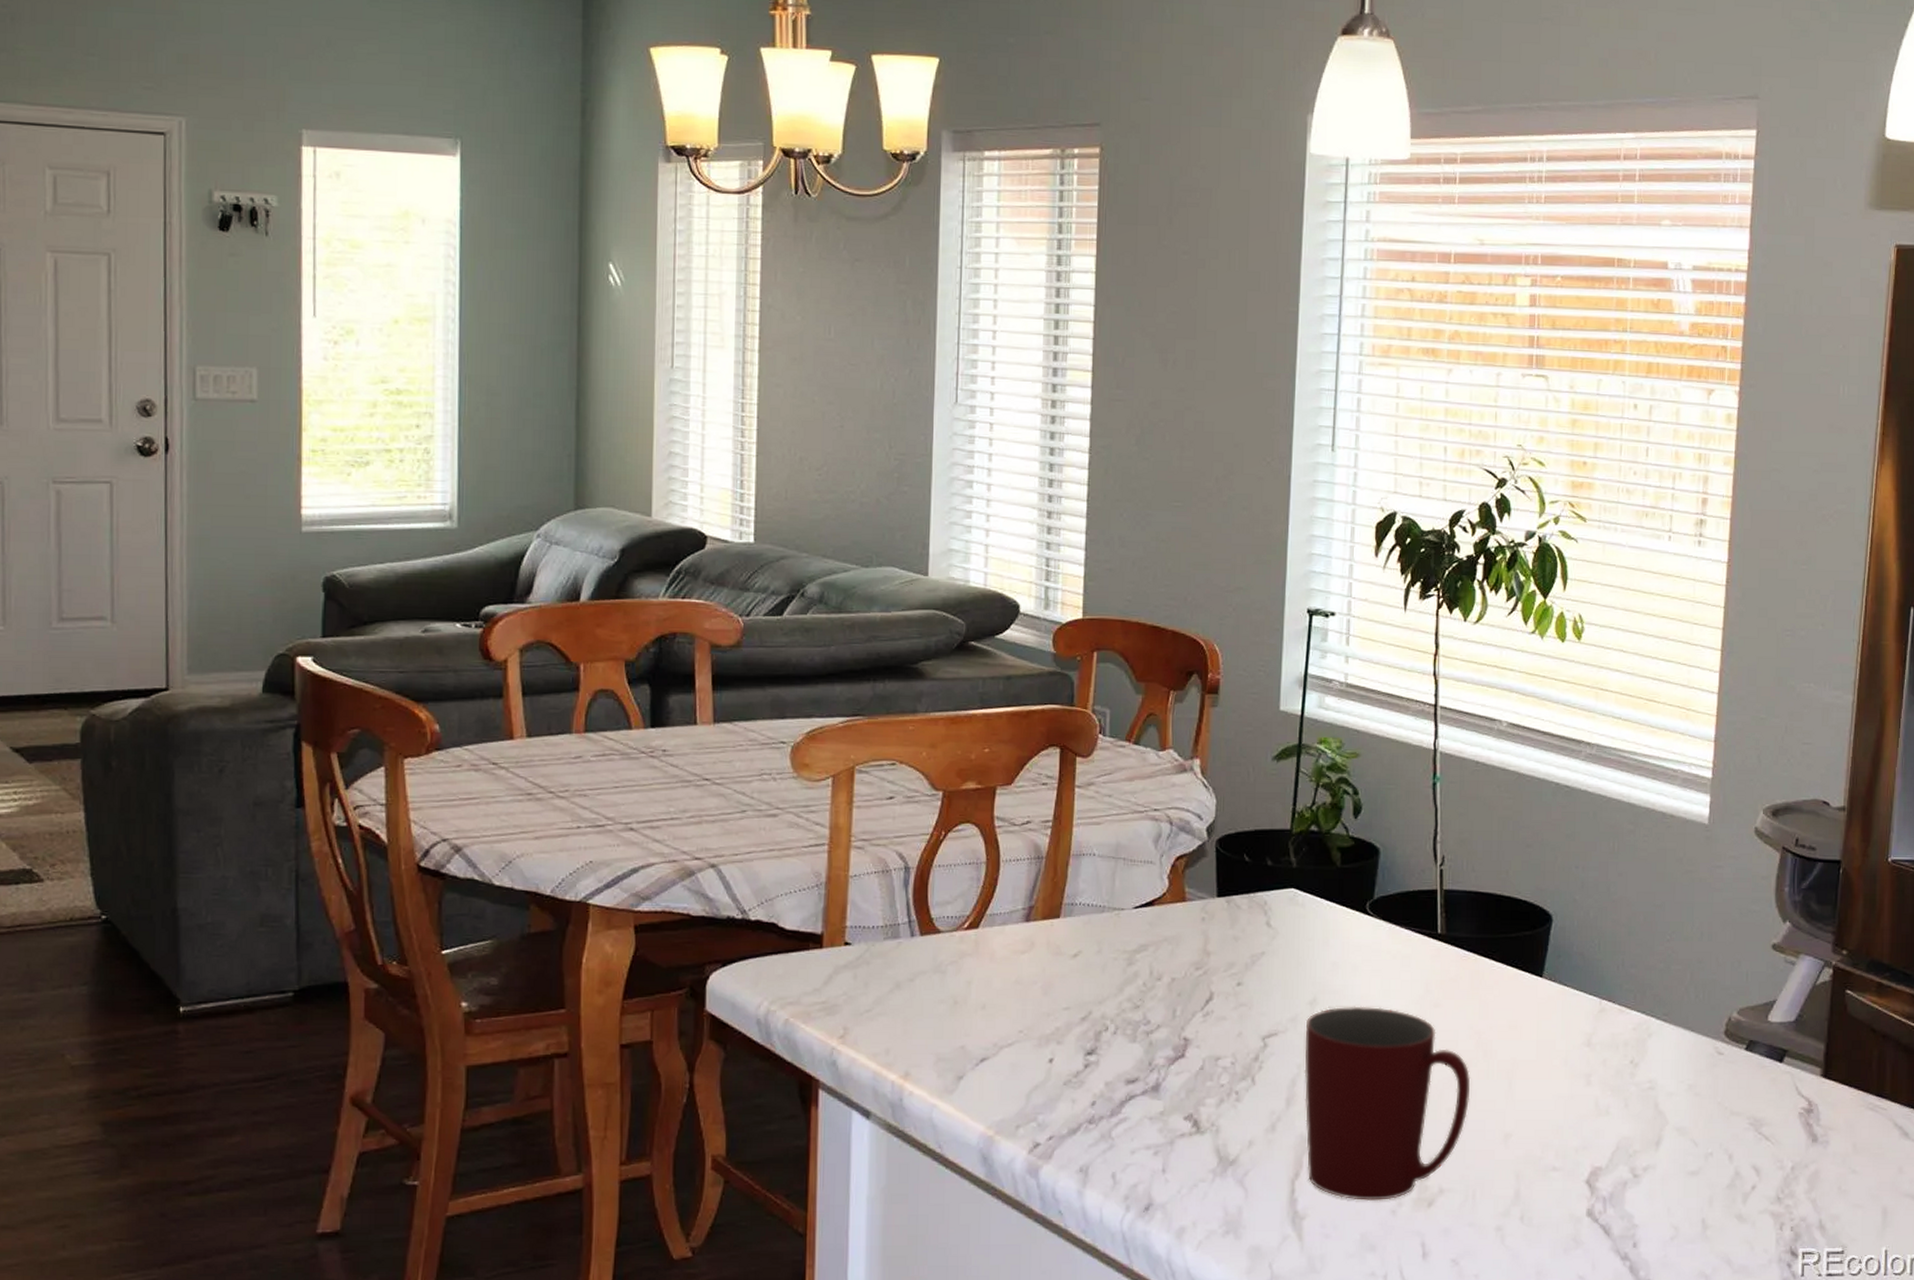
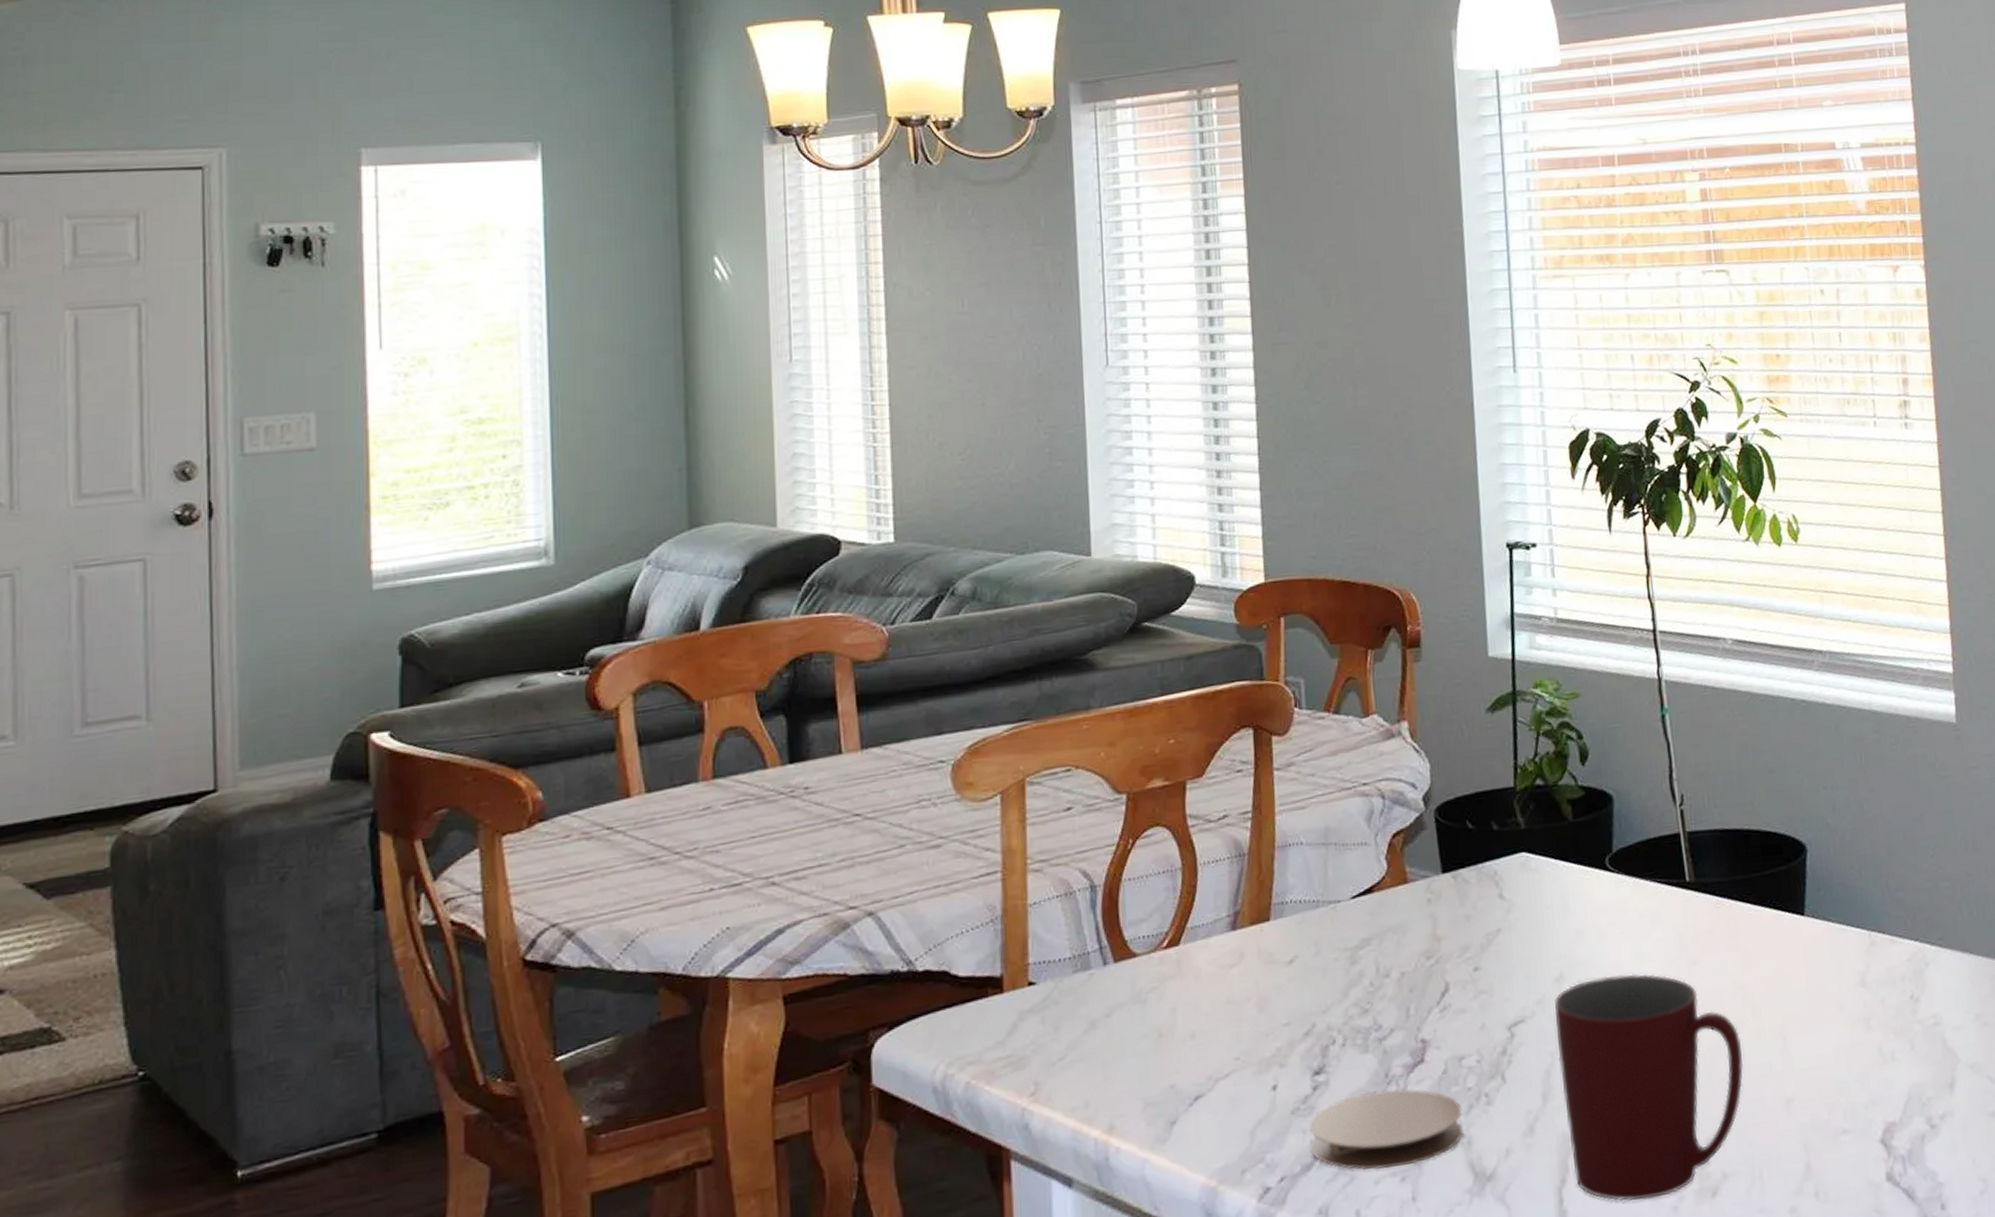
coaster: none [1077,1076,1214,1143] -> present [1308,1088,1463,1170]

